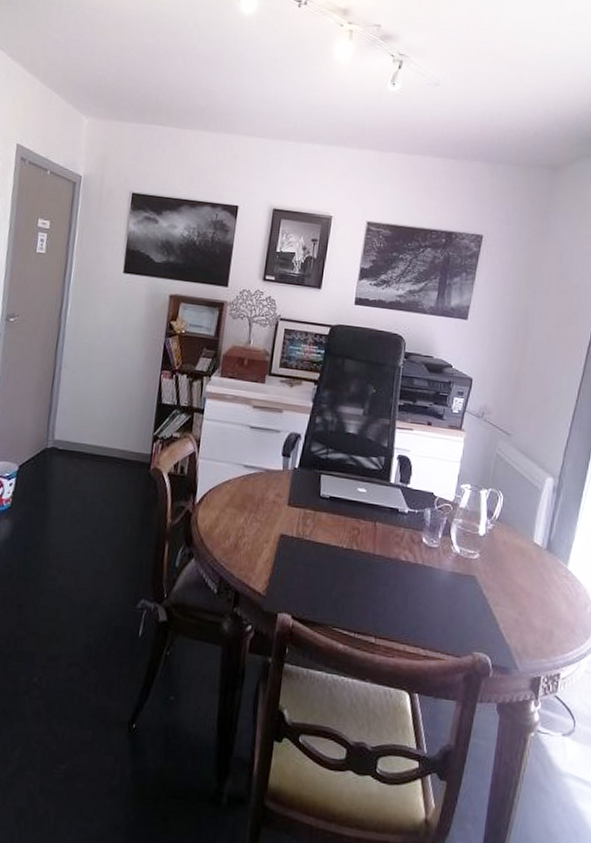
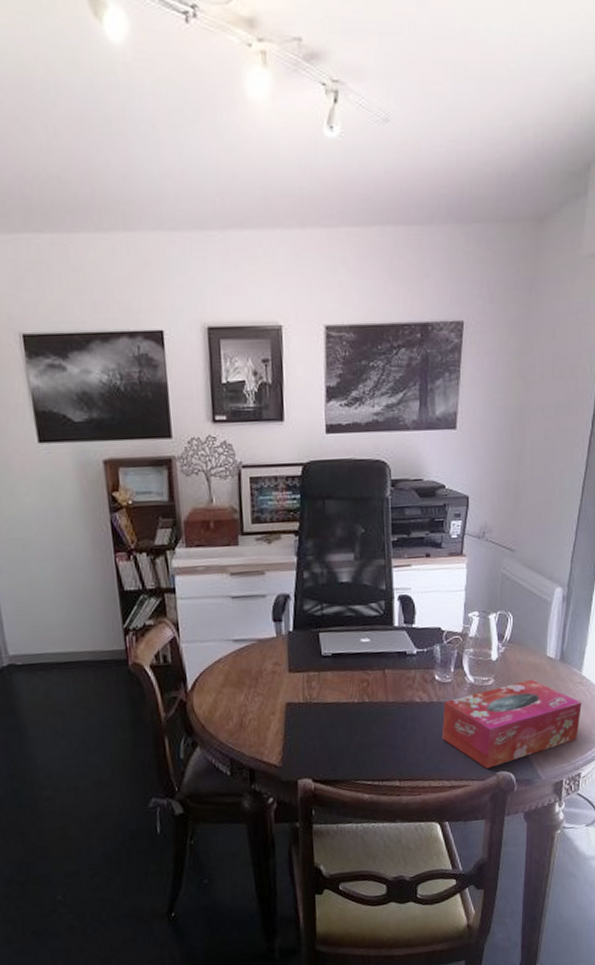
tissue box: none [423,562,566,646] -> present [442,679,582,769]

